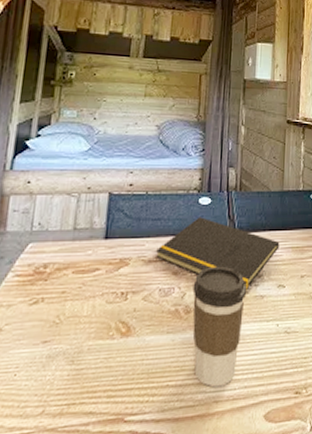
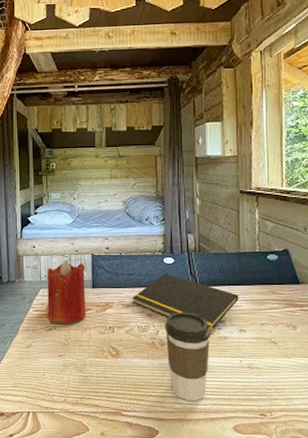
candle: none [34,200,99,294] -> present [47,260,86,324]

